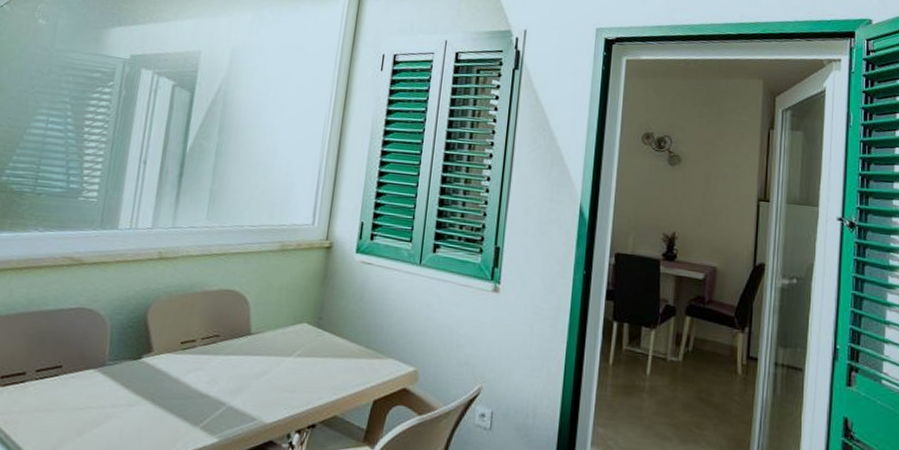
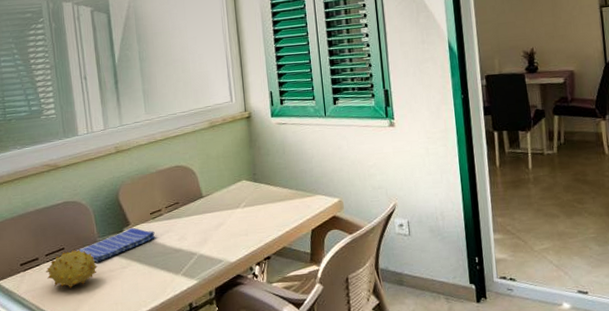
fruit: none [30,370,98,420] -> present [46,249,98,288]
dish towel: none [76,356,181,392] -> present [76,228,155,263]

